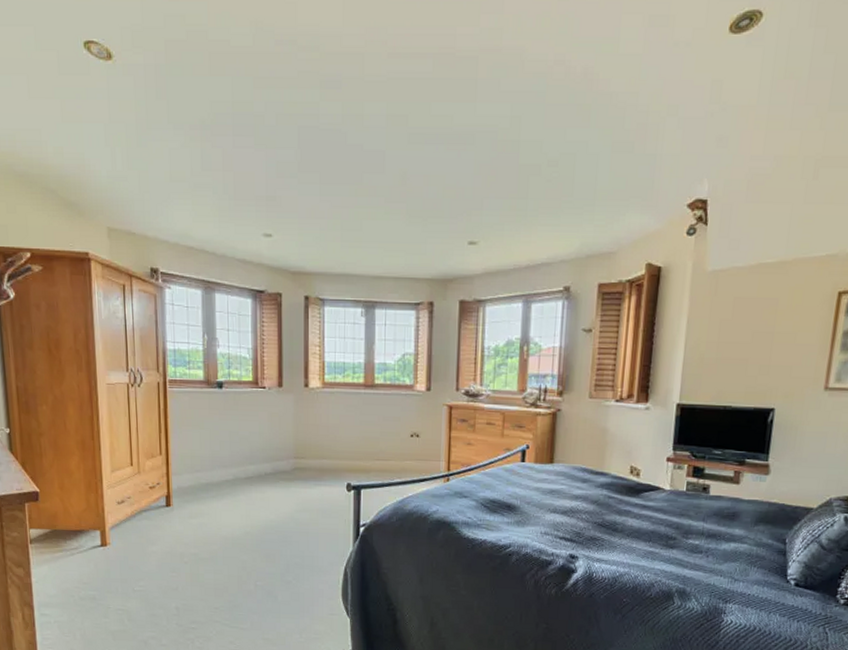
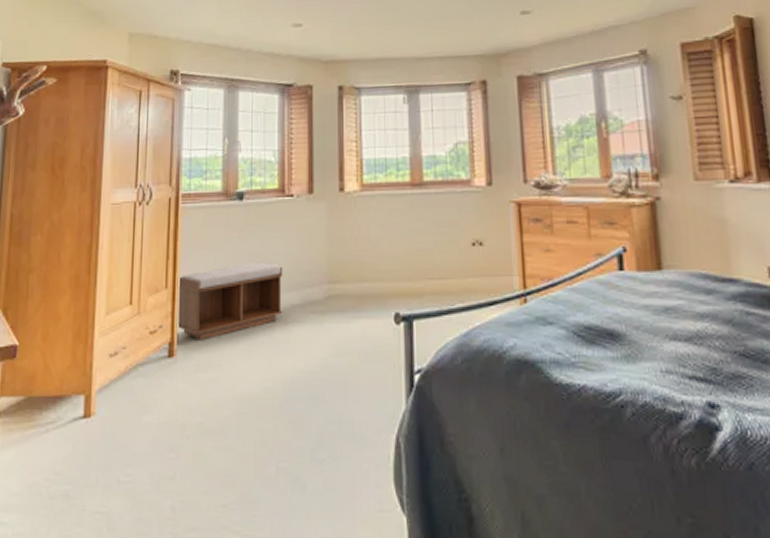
bench: none [169,439,258,496] -> present [176,261,283,341]

